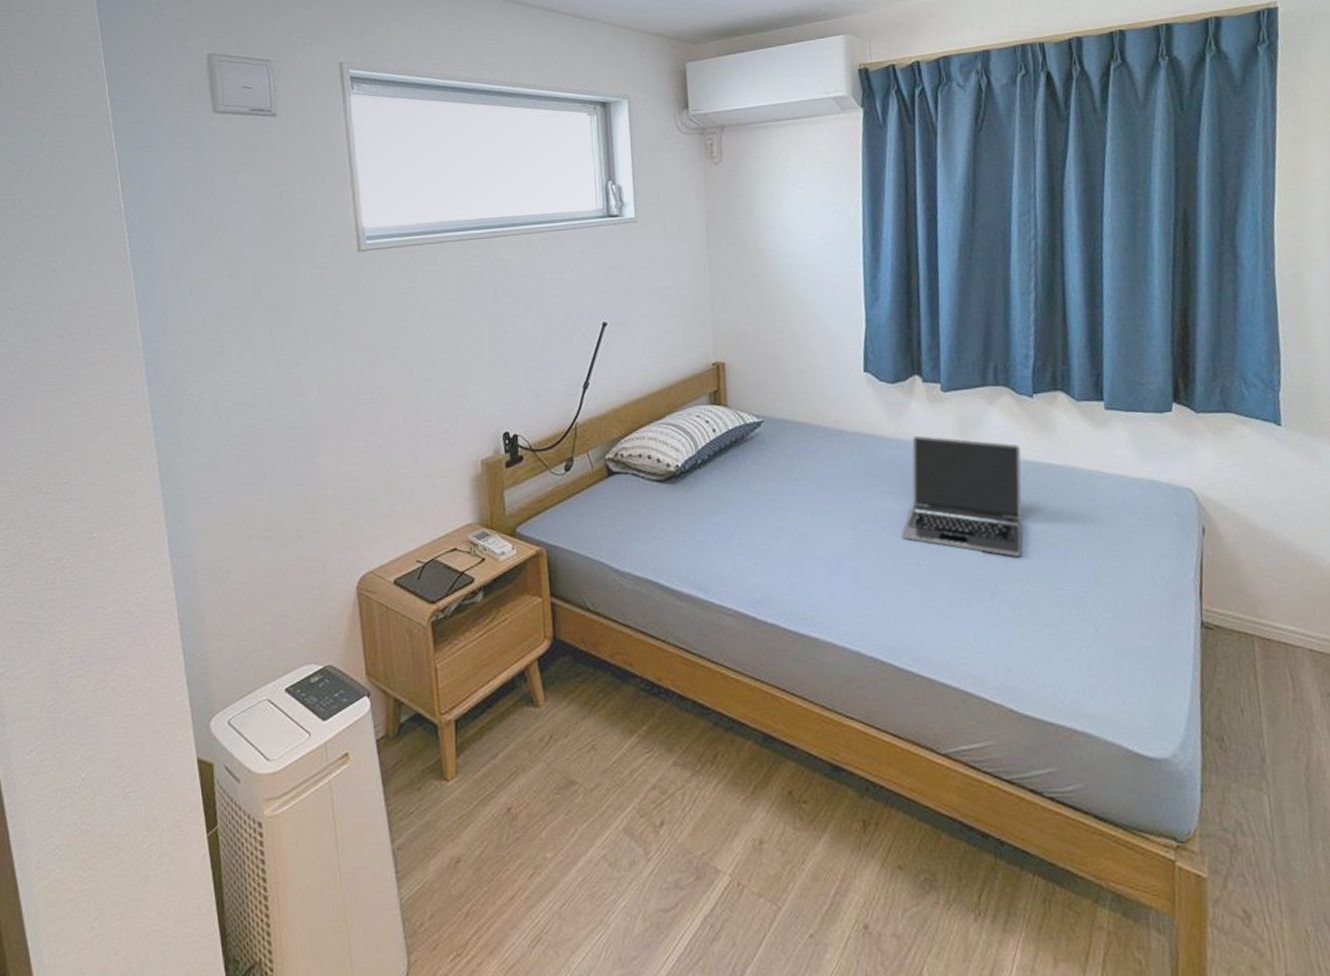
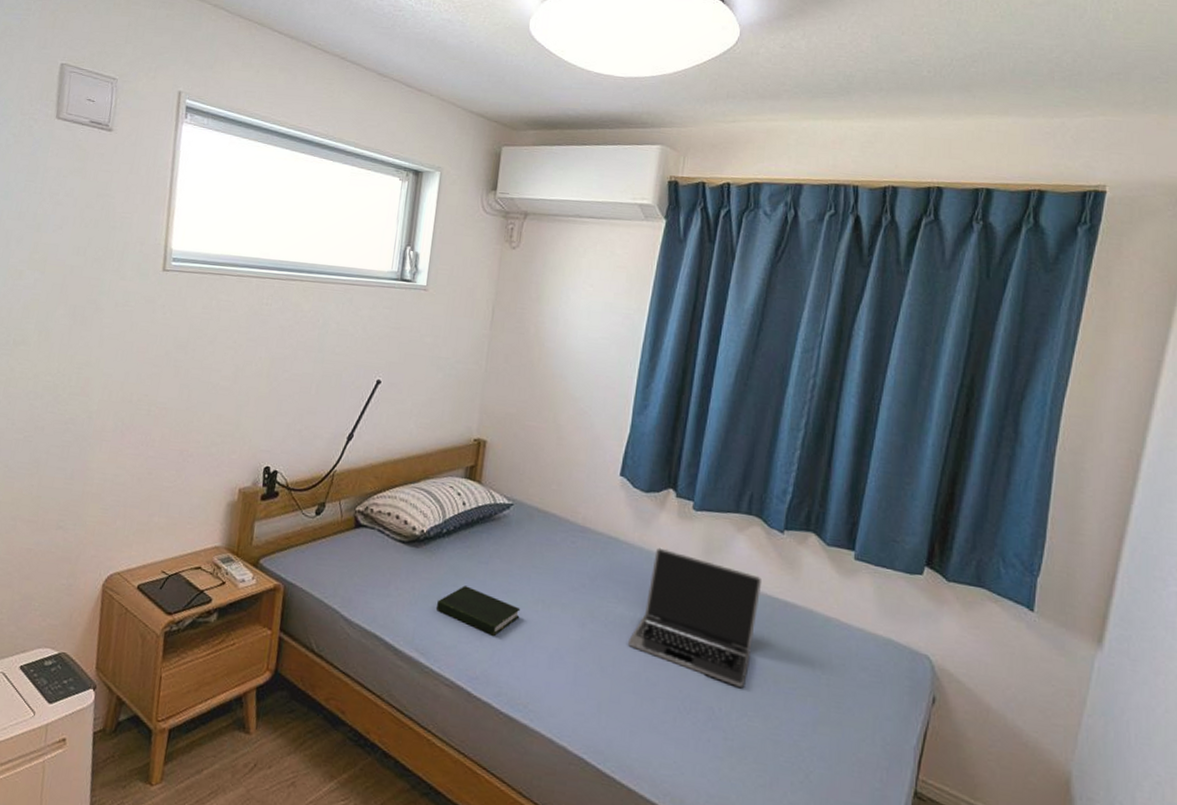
book: none [705,512,791,556] -> present [437,585,521,636]

